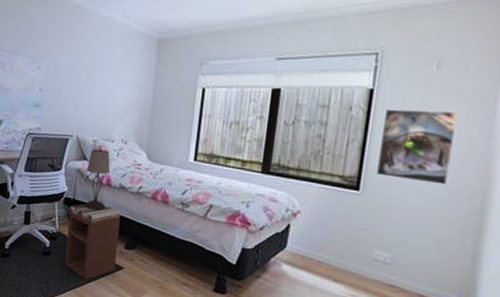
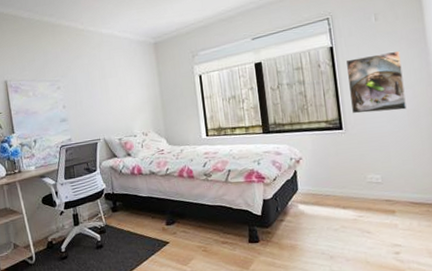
nightstand: present [64,203,121,280] -> none [111,192,162,261]
table lamp: present [84,148,111,211] -> none [118,144,142,199]

